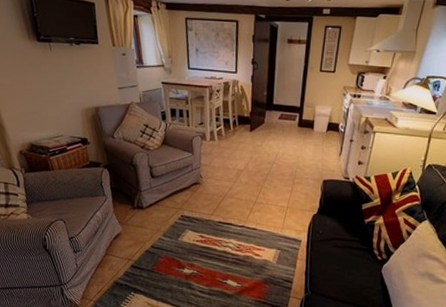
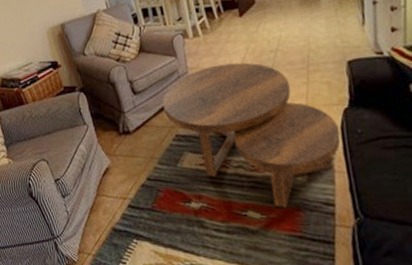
coffee table: none [175,166,307,280] -> present [163,62,341,208]

